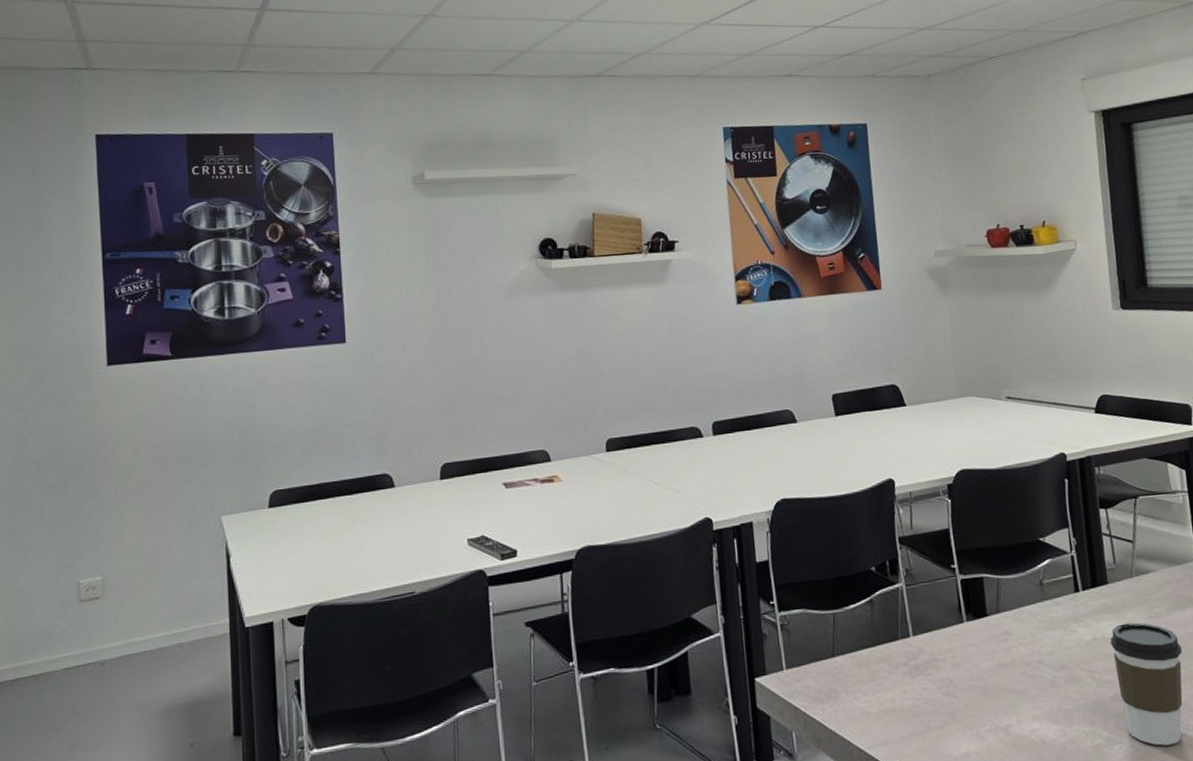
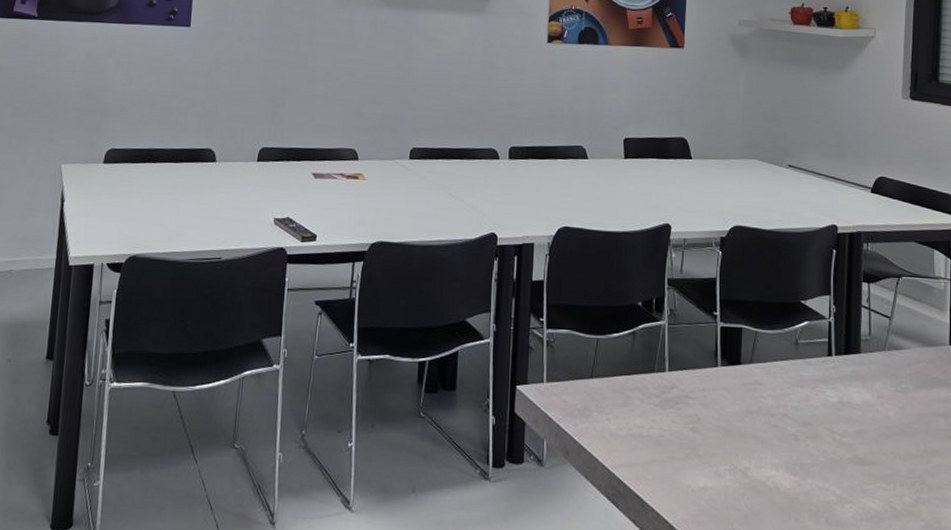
coffee cup: present [1110,622,1183,746] -> none [855,392,923,513]

